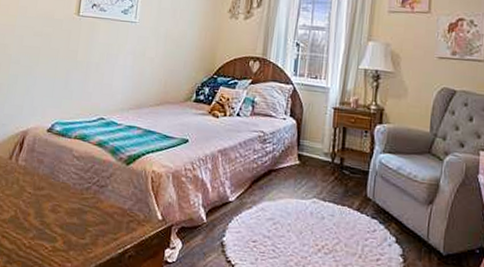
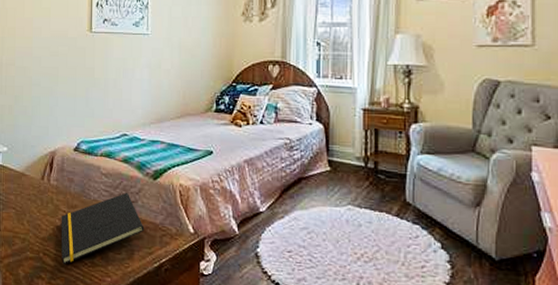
notepad: none [21,176,112,248] -> present [61,192,144,264]

